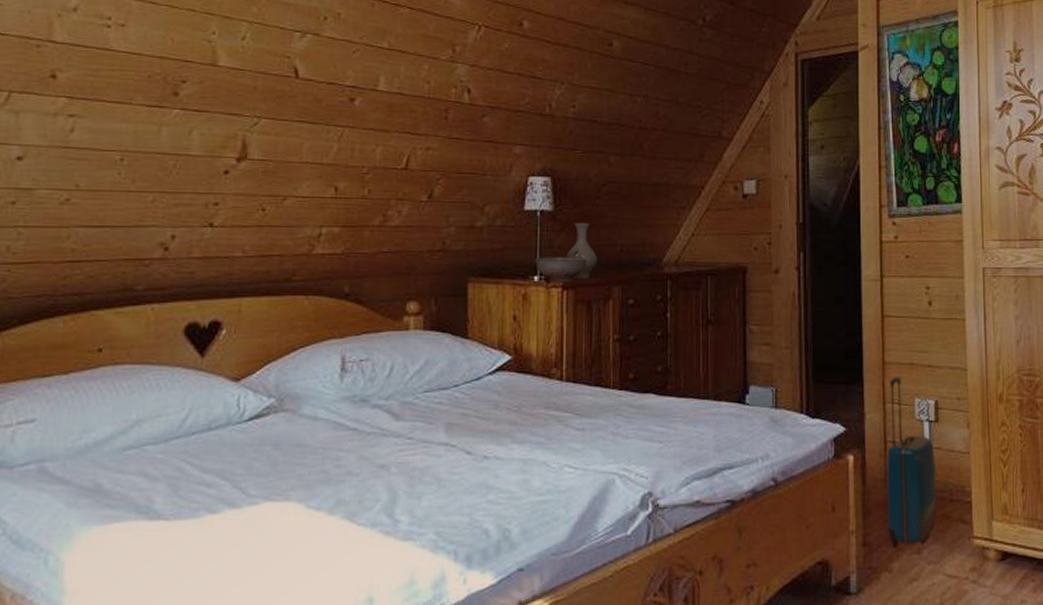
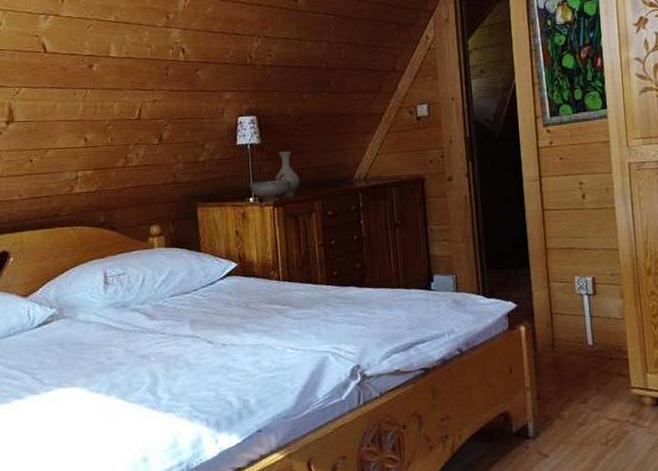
suitcase: present [886,377,937,547] -> none [552,259,599,399]

